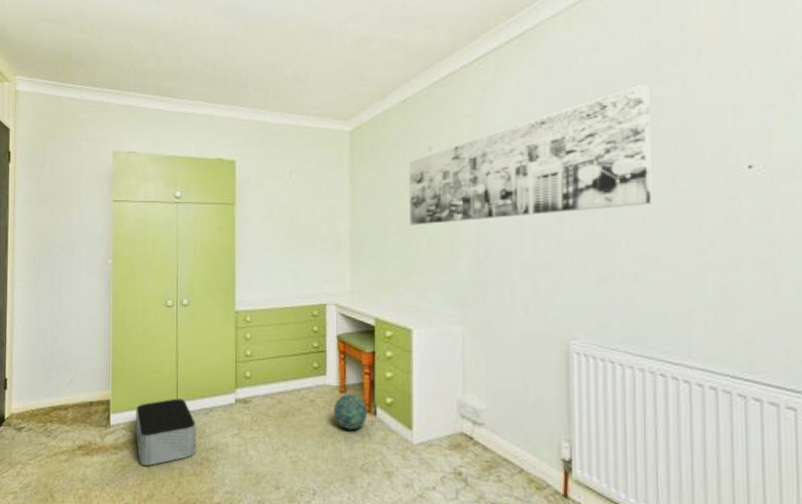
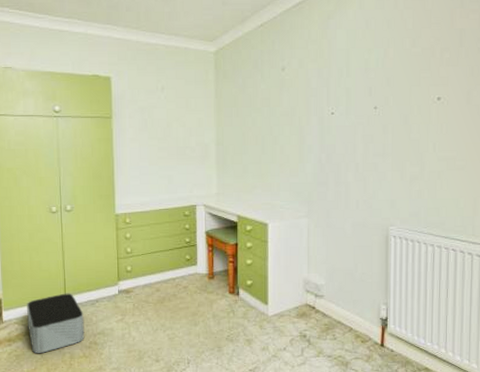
ball: present [333,394,368,431] -> none [203,280,232,309]
wall art: present [409,85,652,225] -> none [266,19,455,136]

